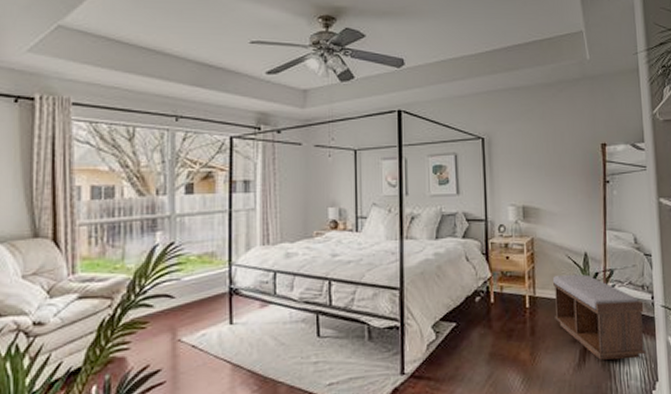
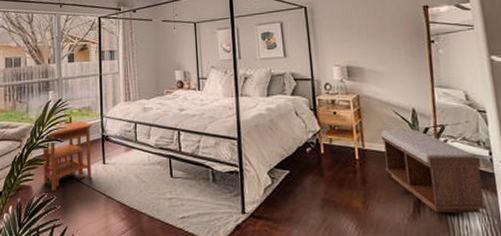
side table: none [144,264,217,363] -> present [42,116,92,192]

